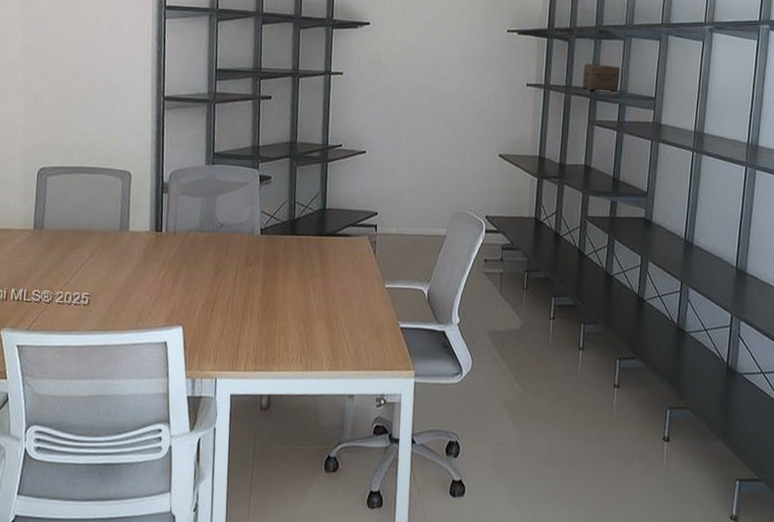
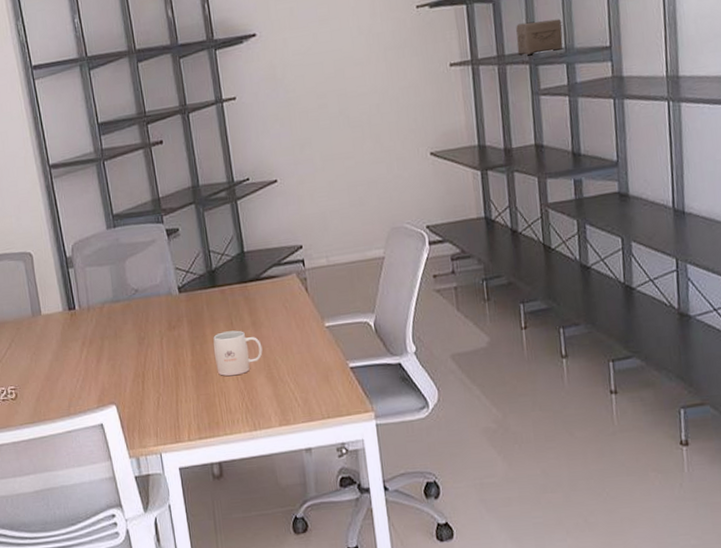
mug: none [282,276,327,318] -> present [213,330,263,377]

